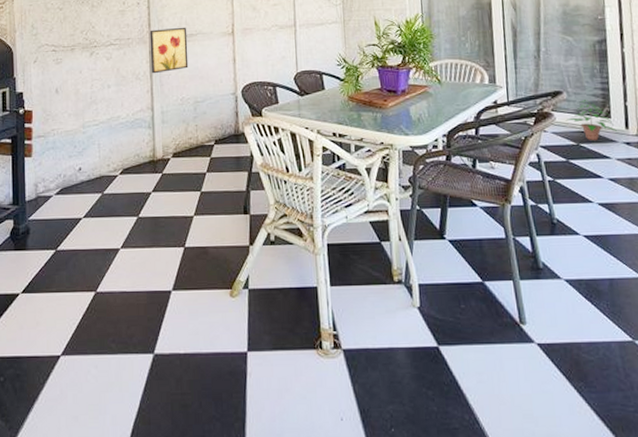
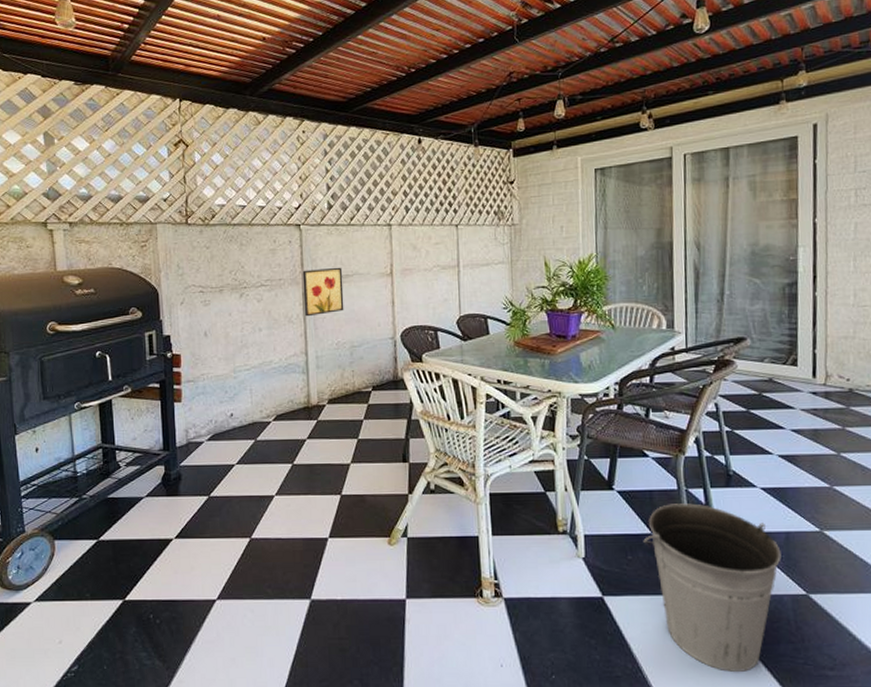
bucket: none [475,251,607,421] -> present [643,503,781,672]
potted plant: present [565,100,618,141] -> none [748,347,804,391]

